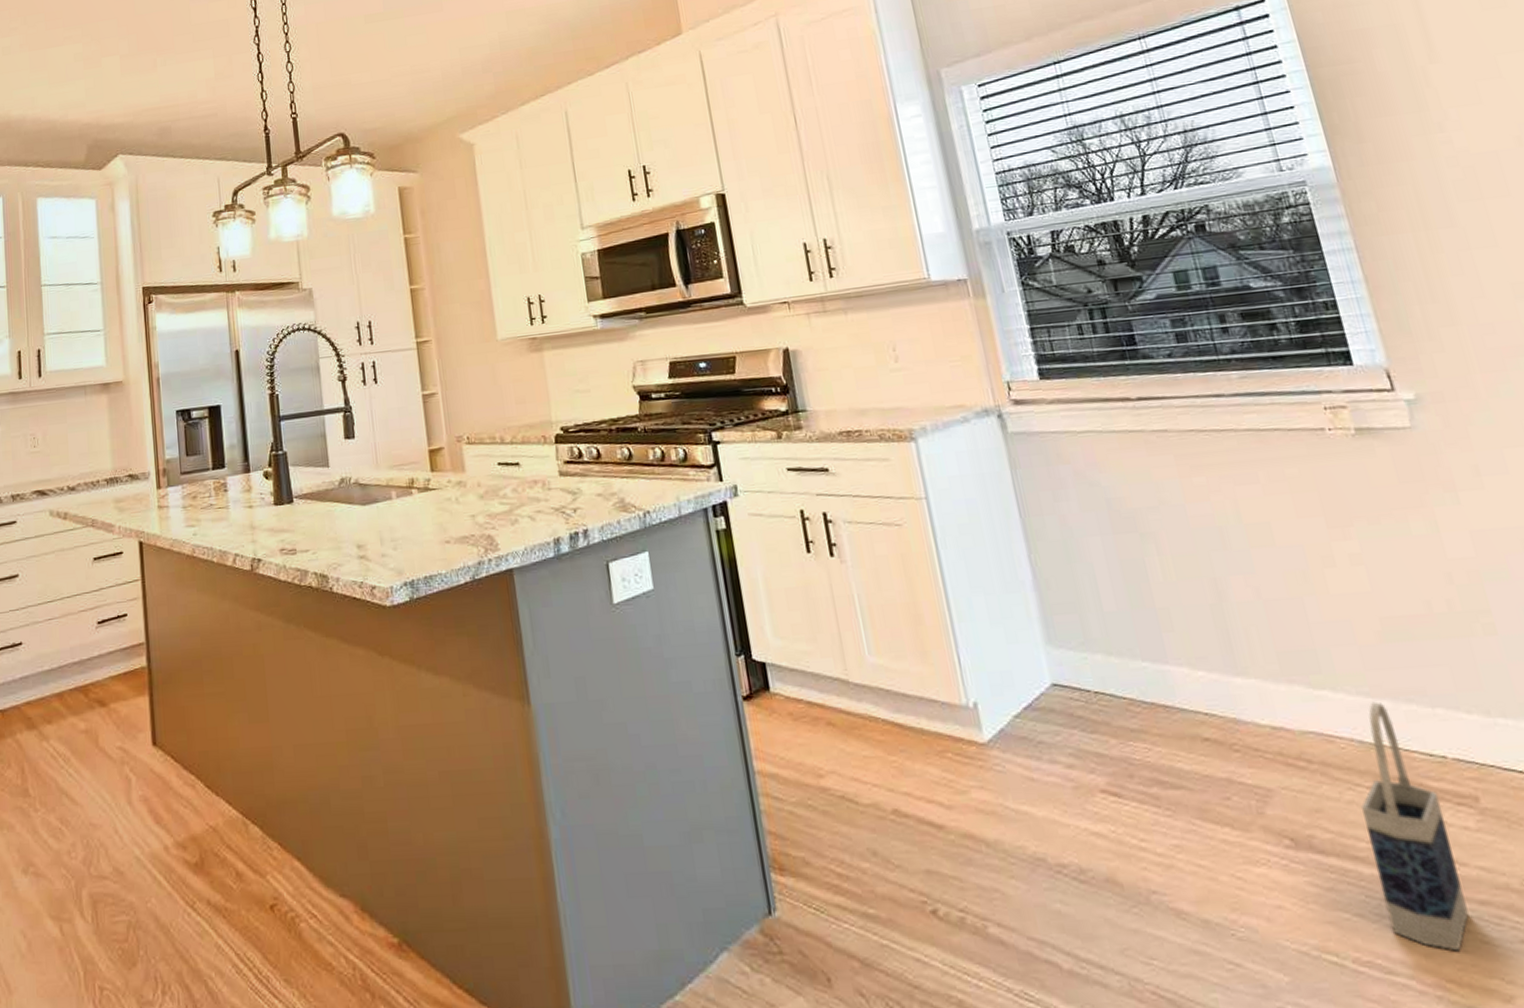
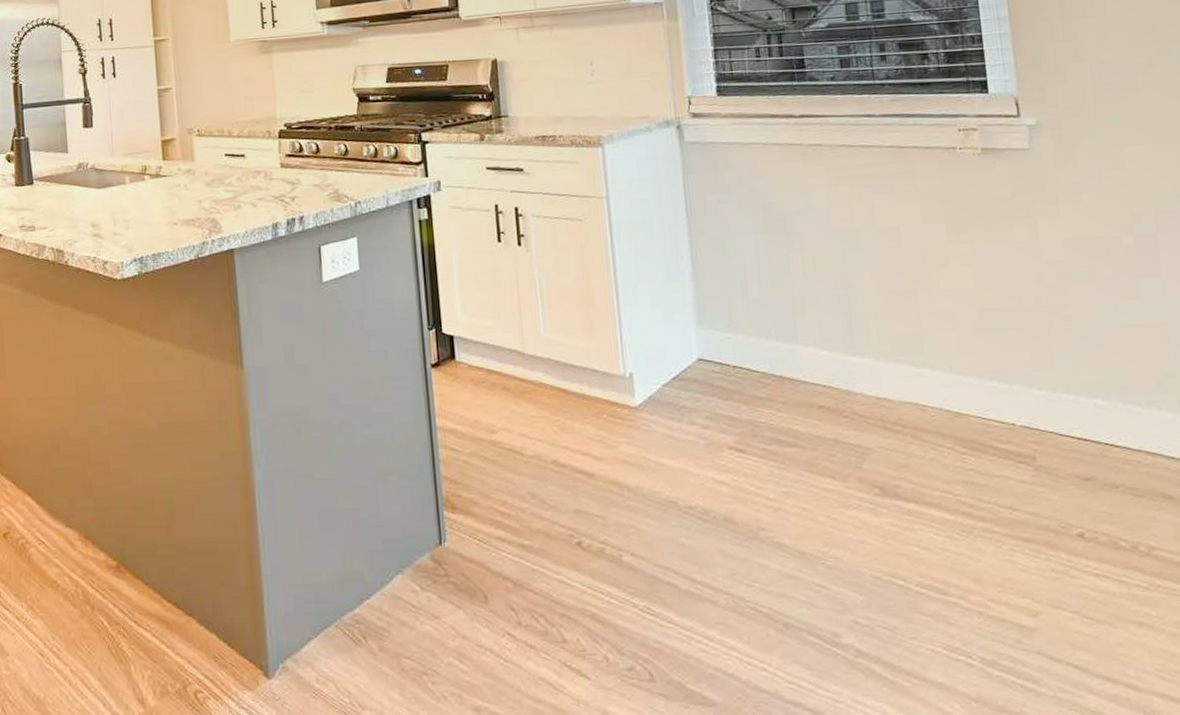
bag: present [1360,701,1469,952] -> none [940,378,1014,578]

